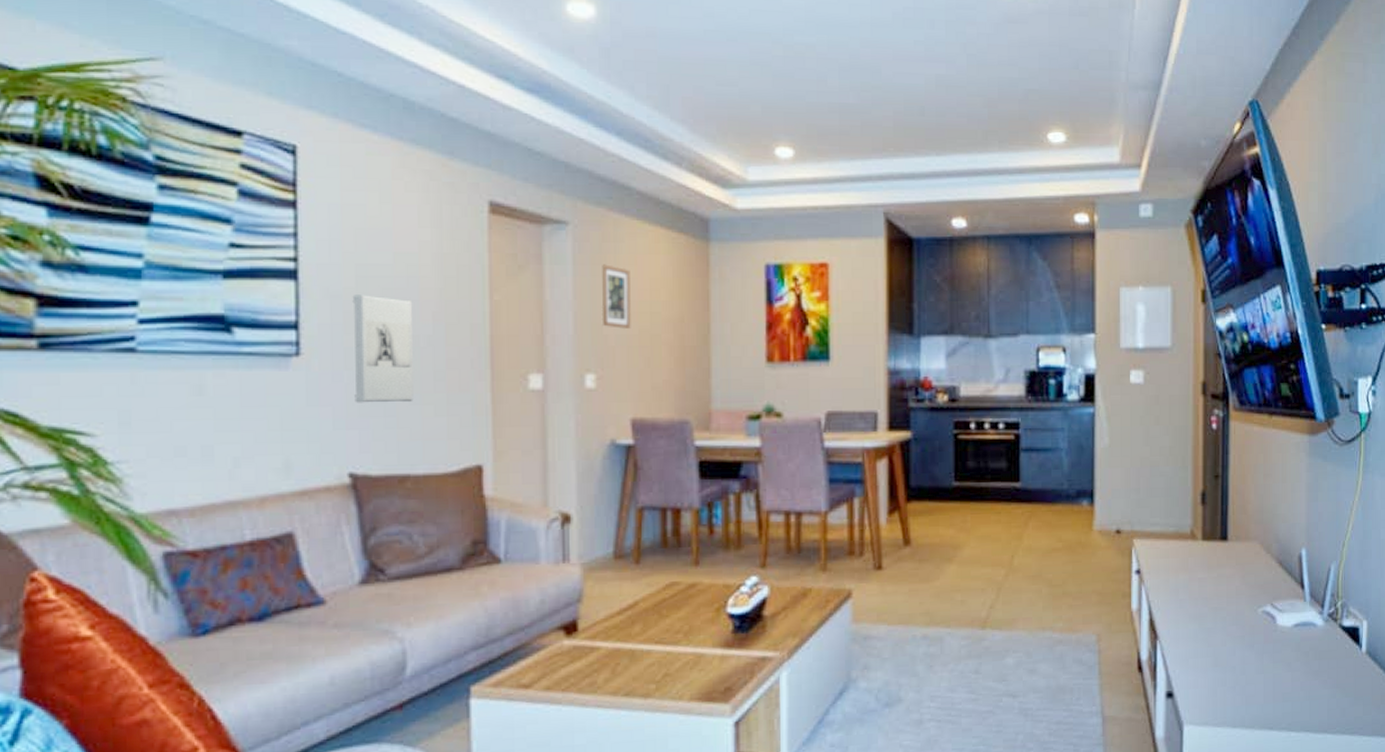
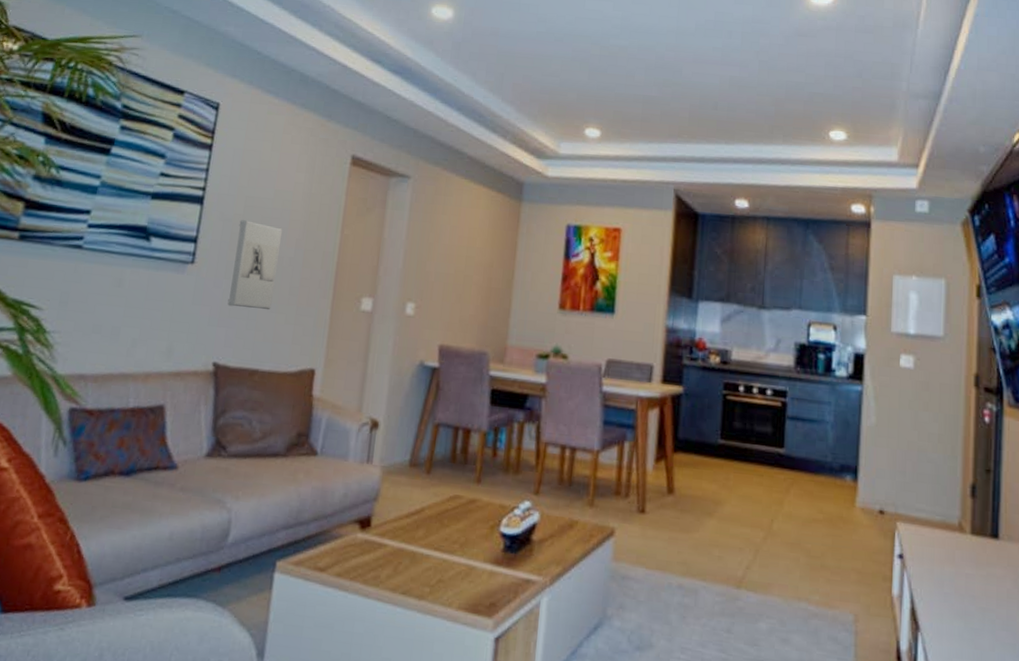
picture frame: present [601,264,631,329] -> none [426,213,454,268]

